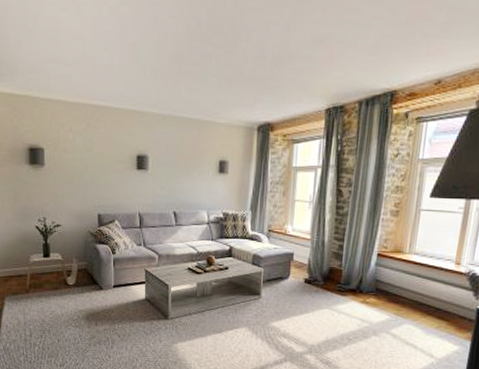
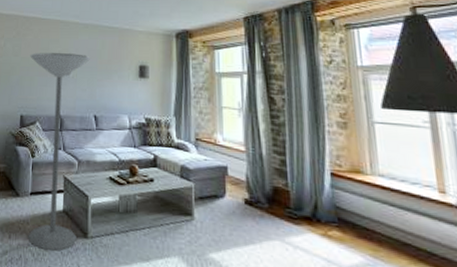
floor lamp: none [104,147,169,332] -> present [28,52,90,251]

